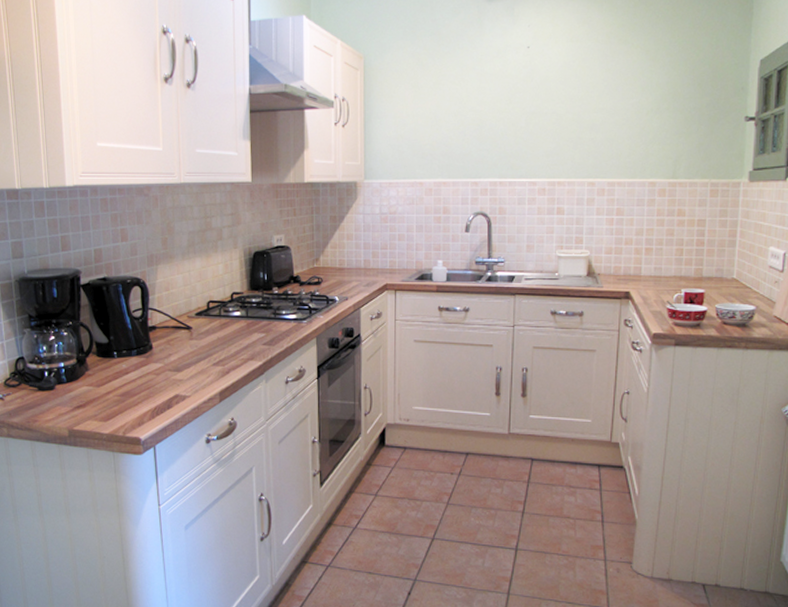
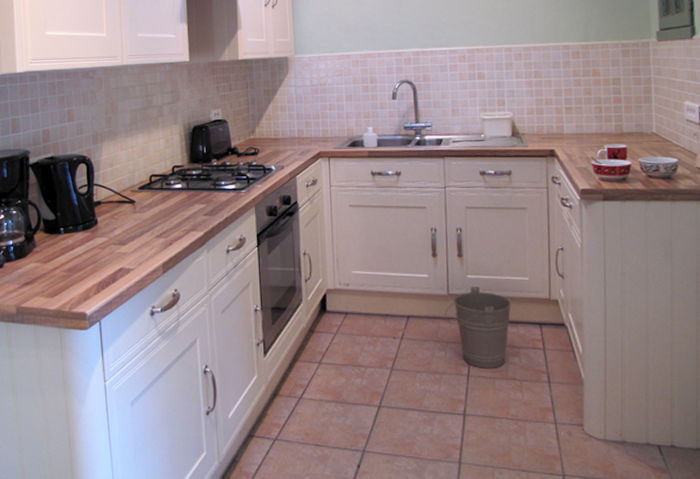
bucket: none [504,427,572,506] -> present [444,287,511,368]

